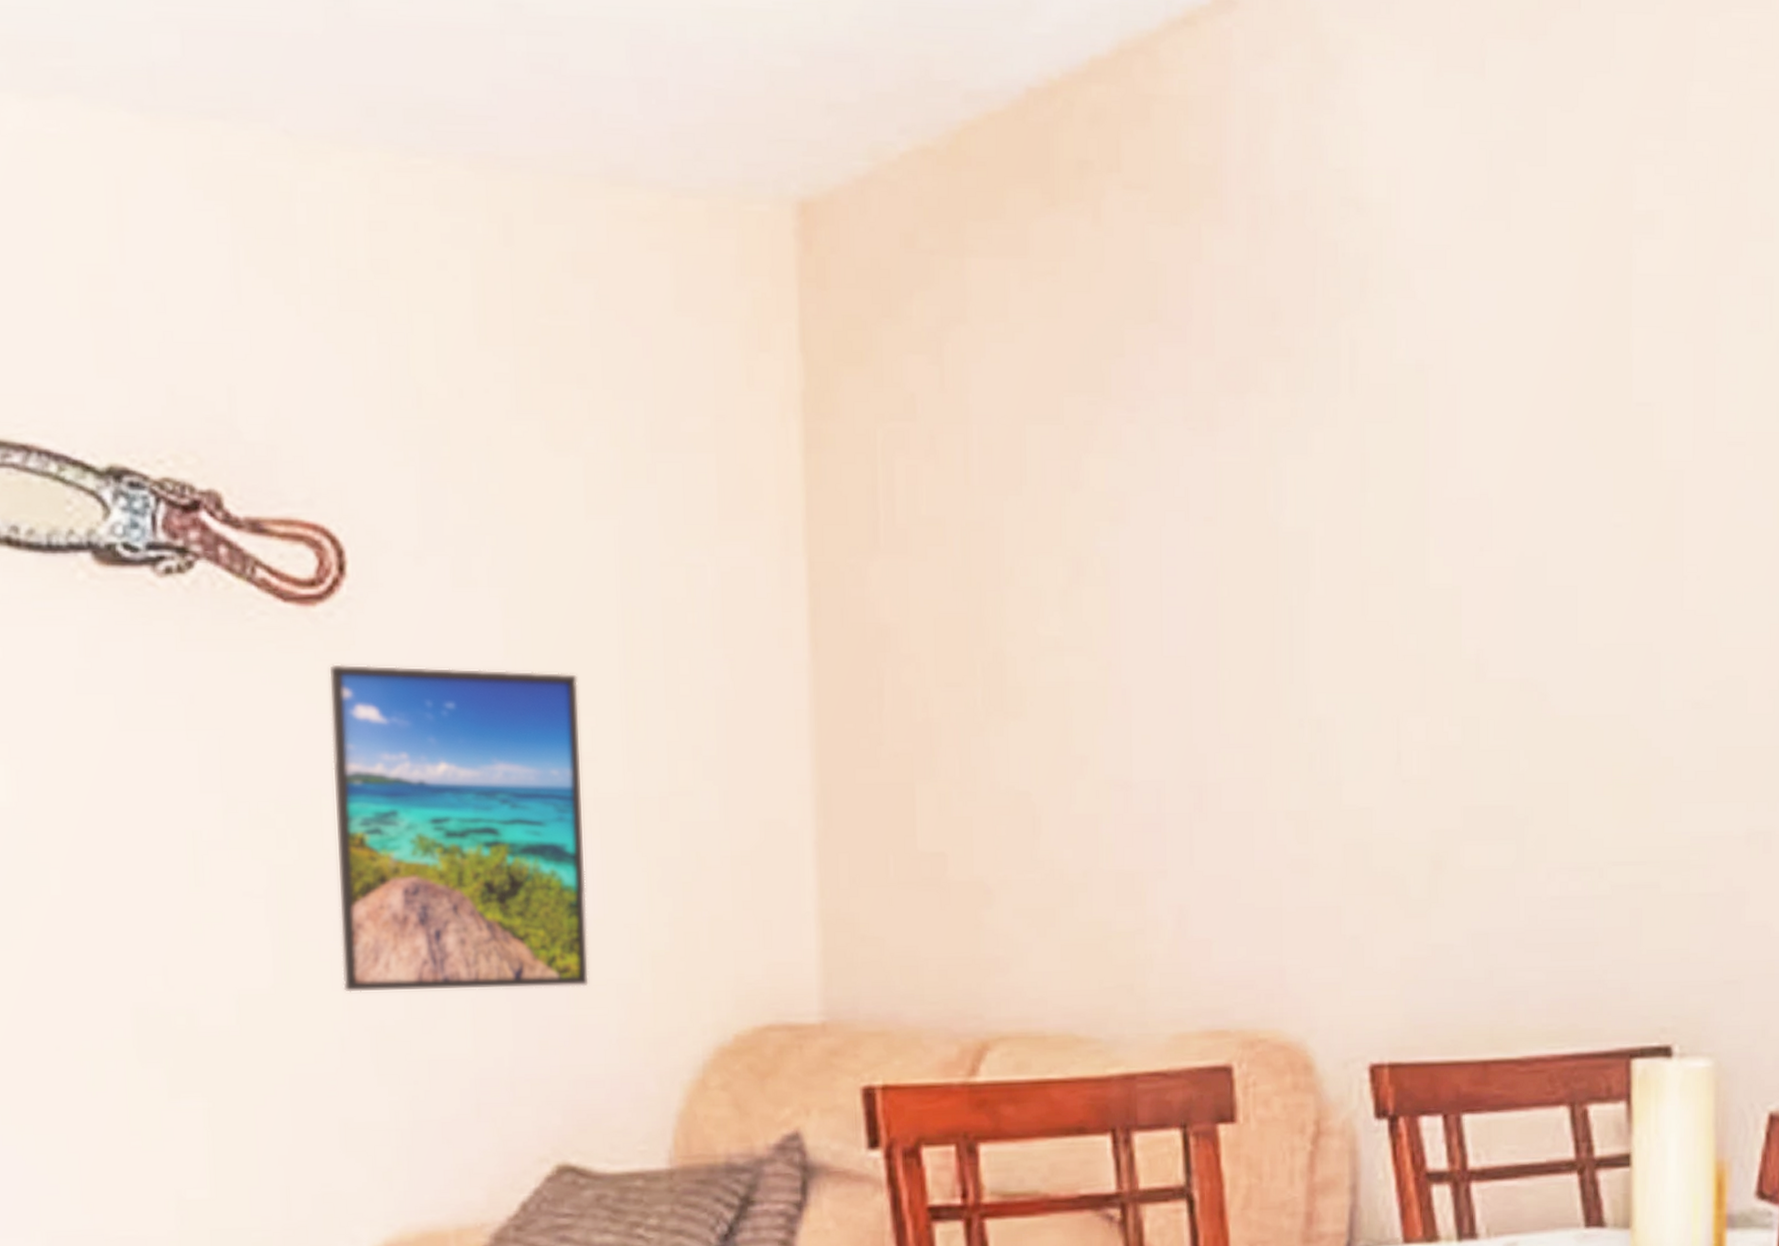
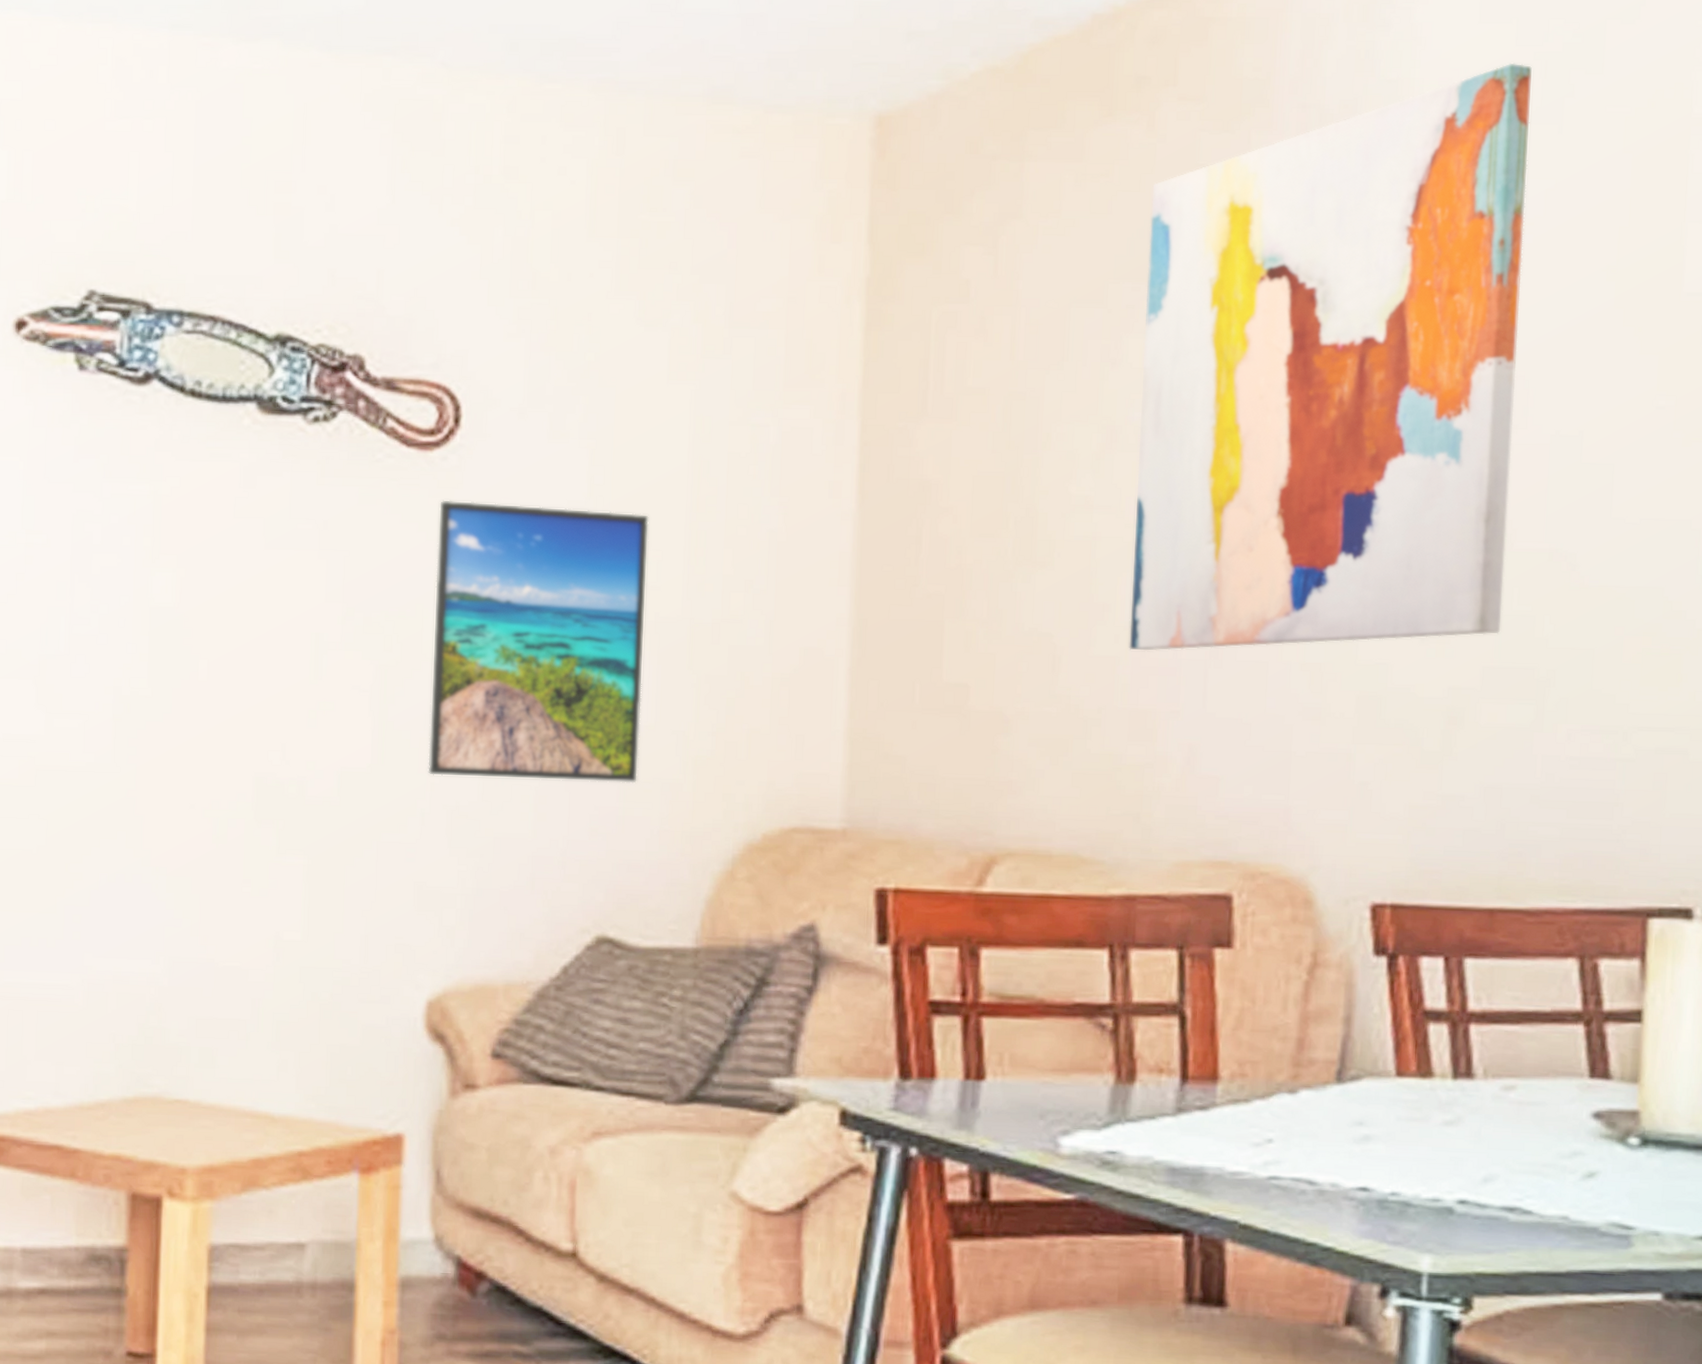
wall art: none [1102,152,1479,806] -> present [1129,62,1532,651]

